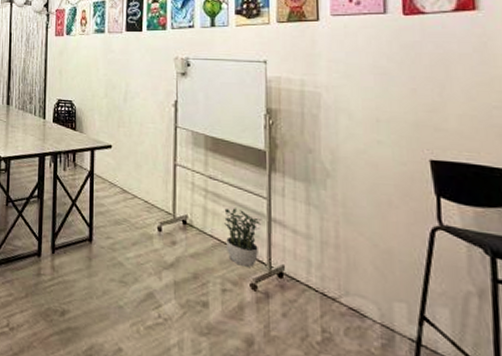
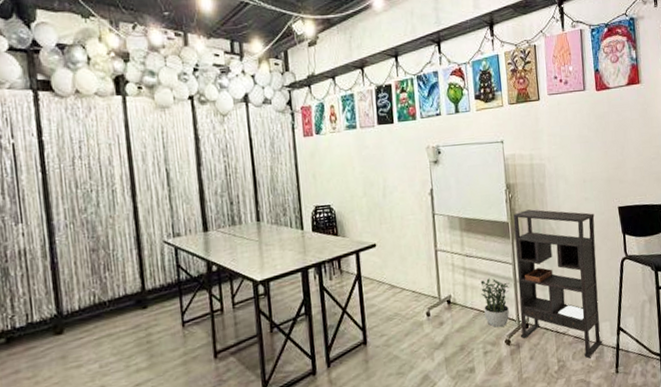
bookshelf: none [270,141,393,342] -> present [513,209,602,359]

